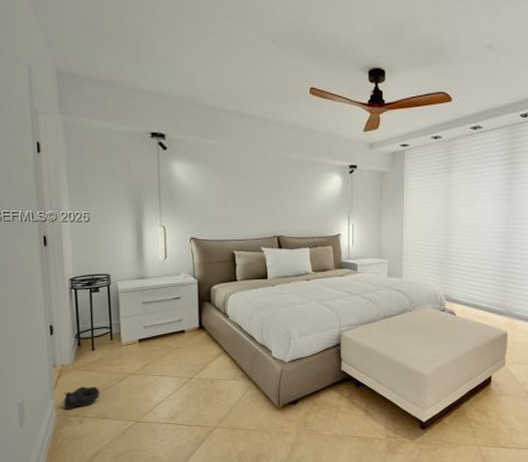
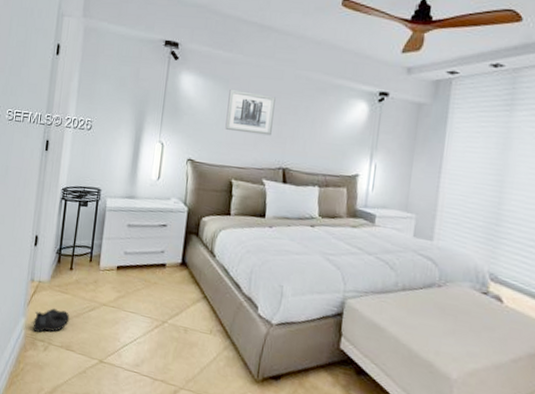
wall art: none [220,173,263,210] -> present [225,90,276,136]

